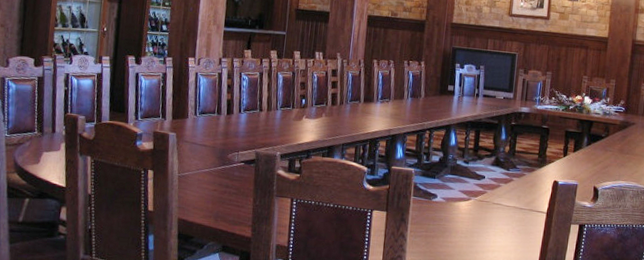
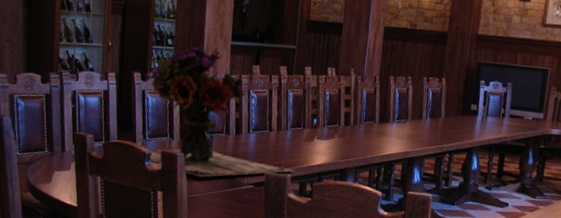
flower arrangement: none [140,29,283,156] -> present [146,43,293,177]

